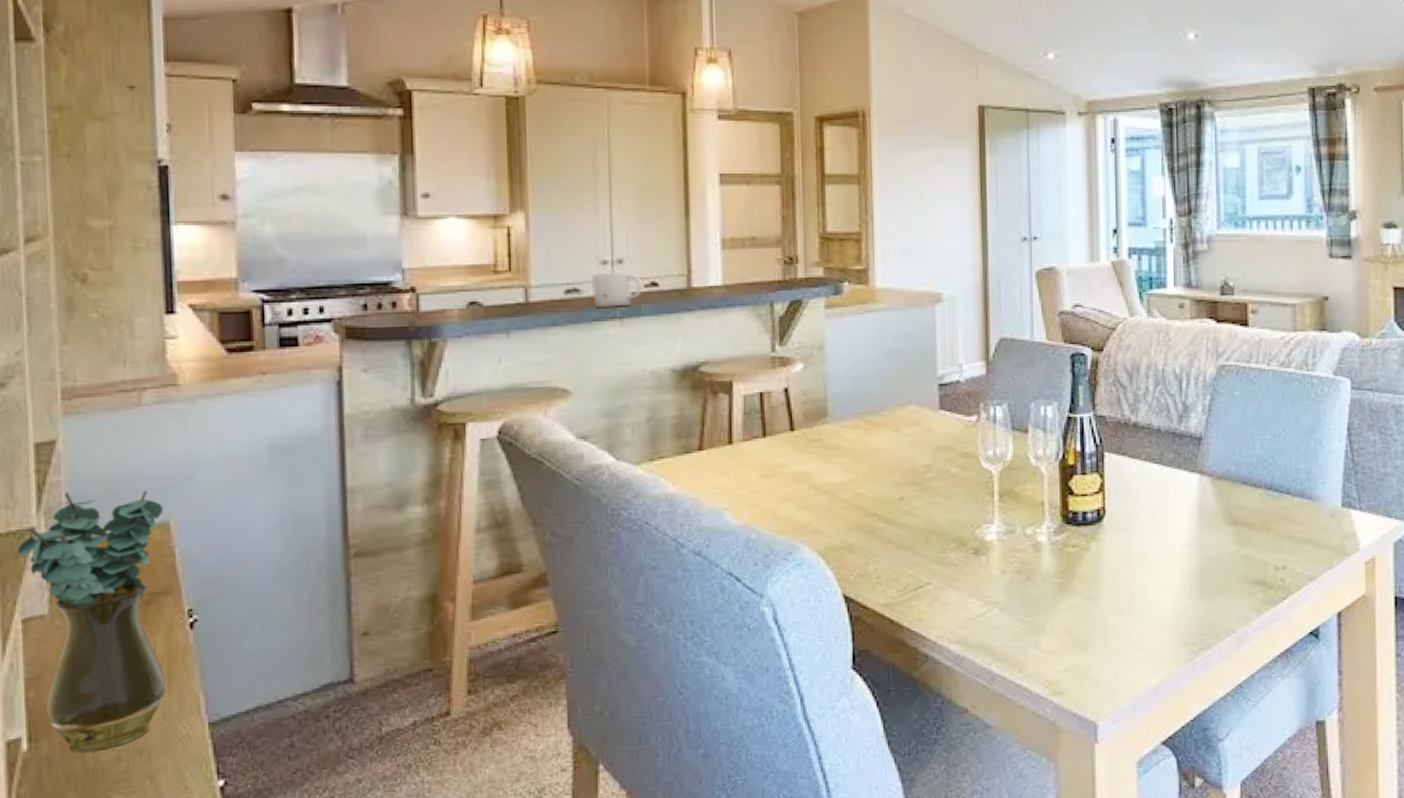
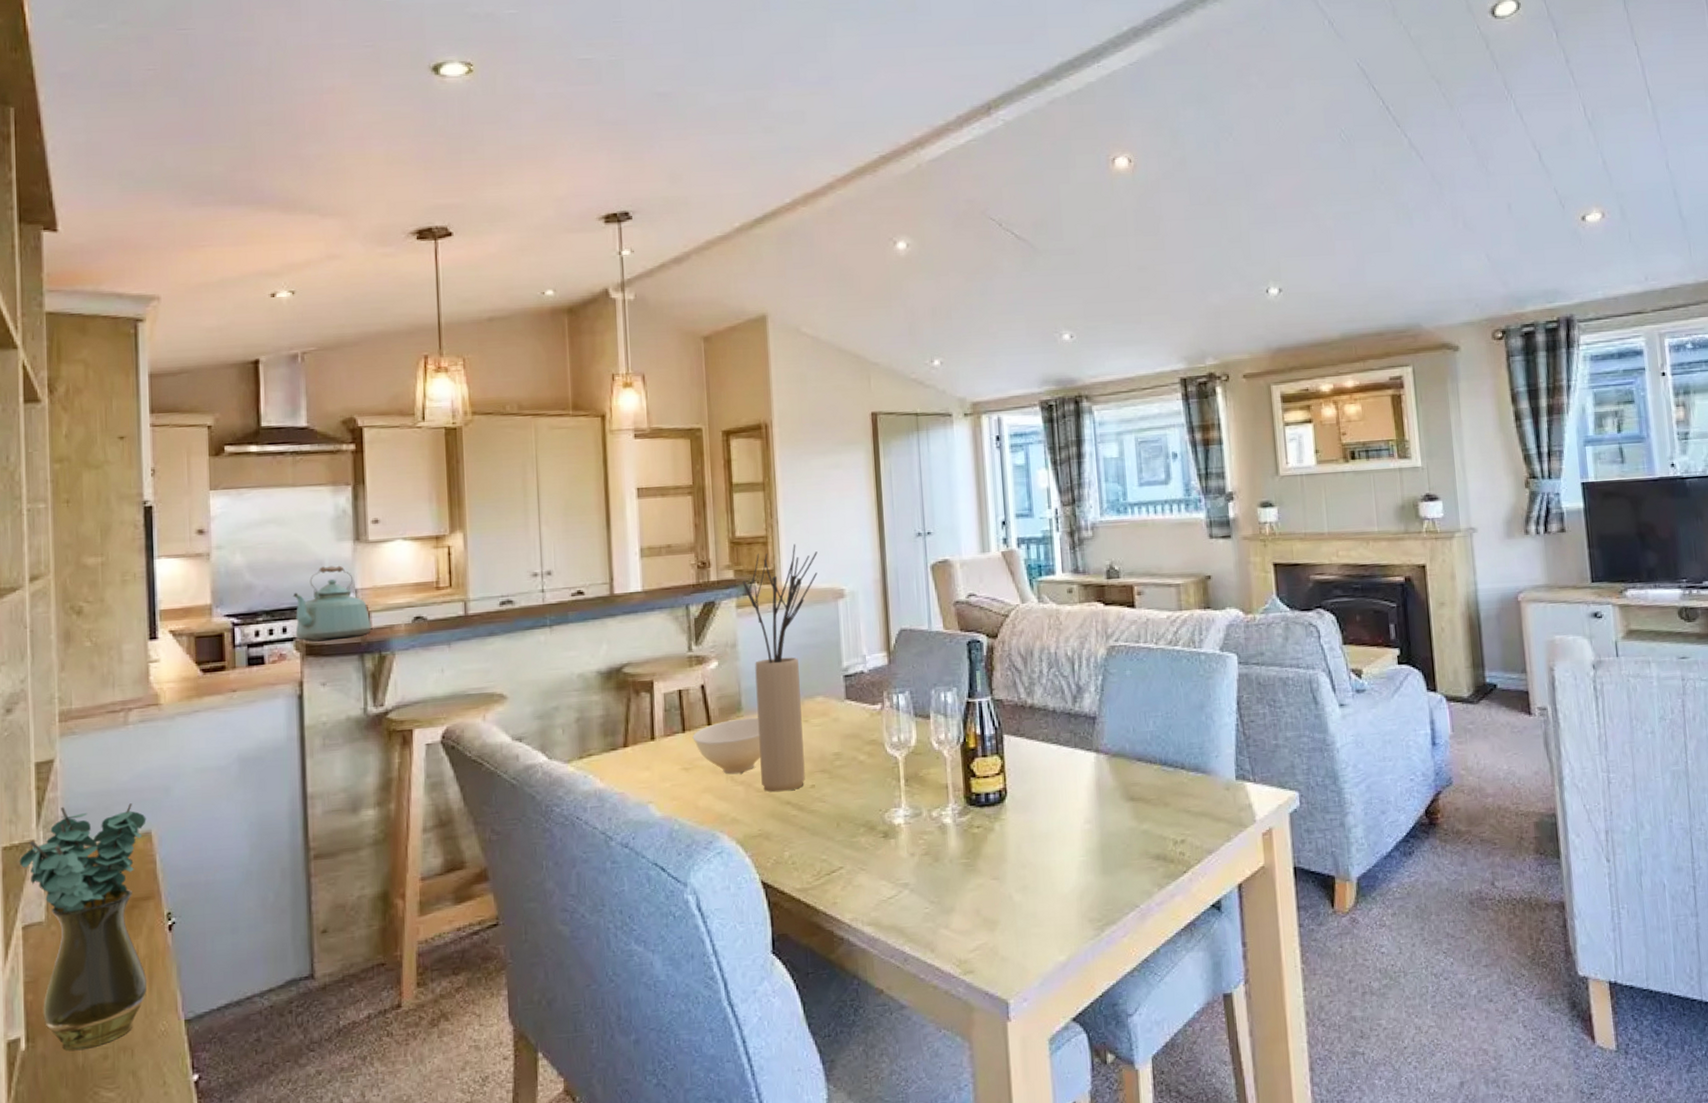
kettle: none [331,242,420,323] -> present [293,565,371,641]
mug: present [591,271,642,309] -> none [523,582,569,617]
bowl: none [773,424,847,483] -> present [692,717,761,775]
vase: none [832,242,915,504] -> present [742,544,818,793]

